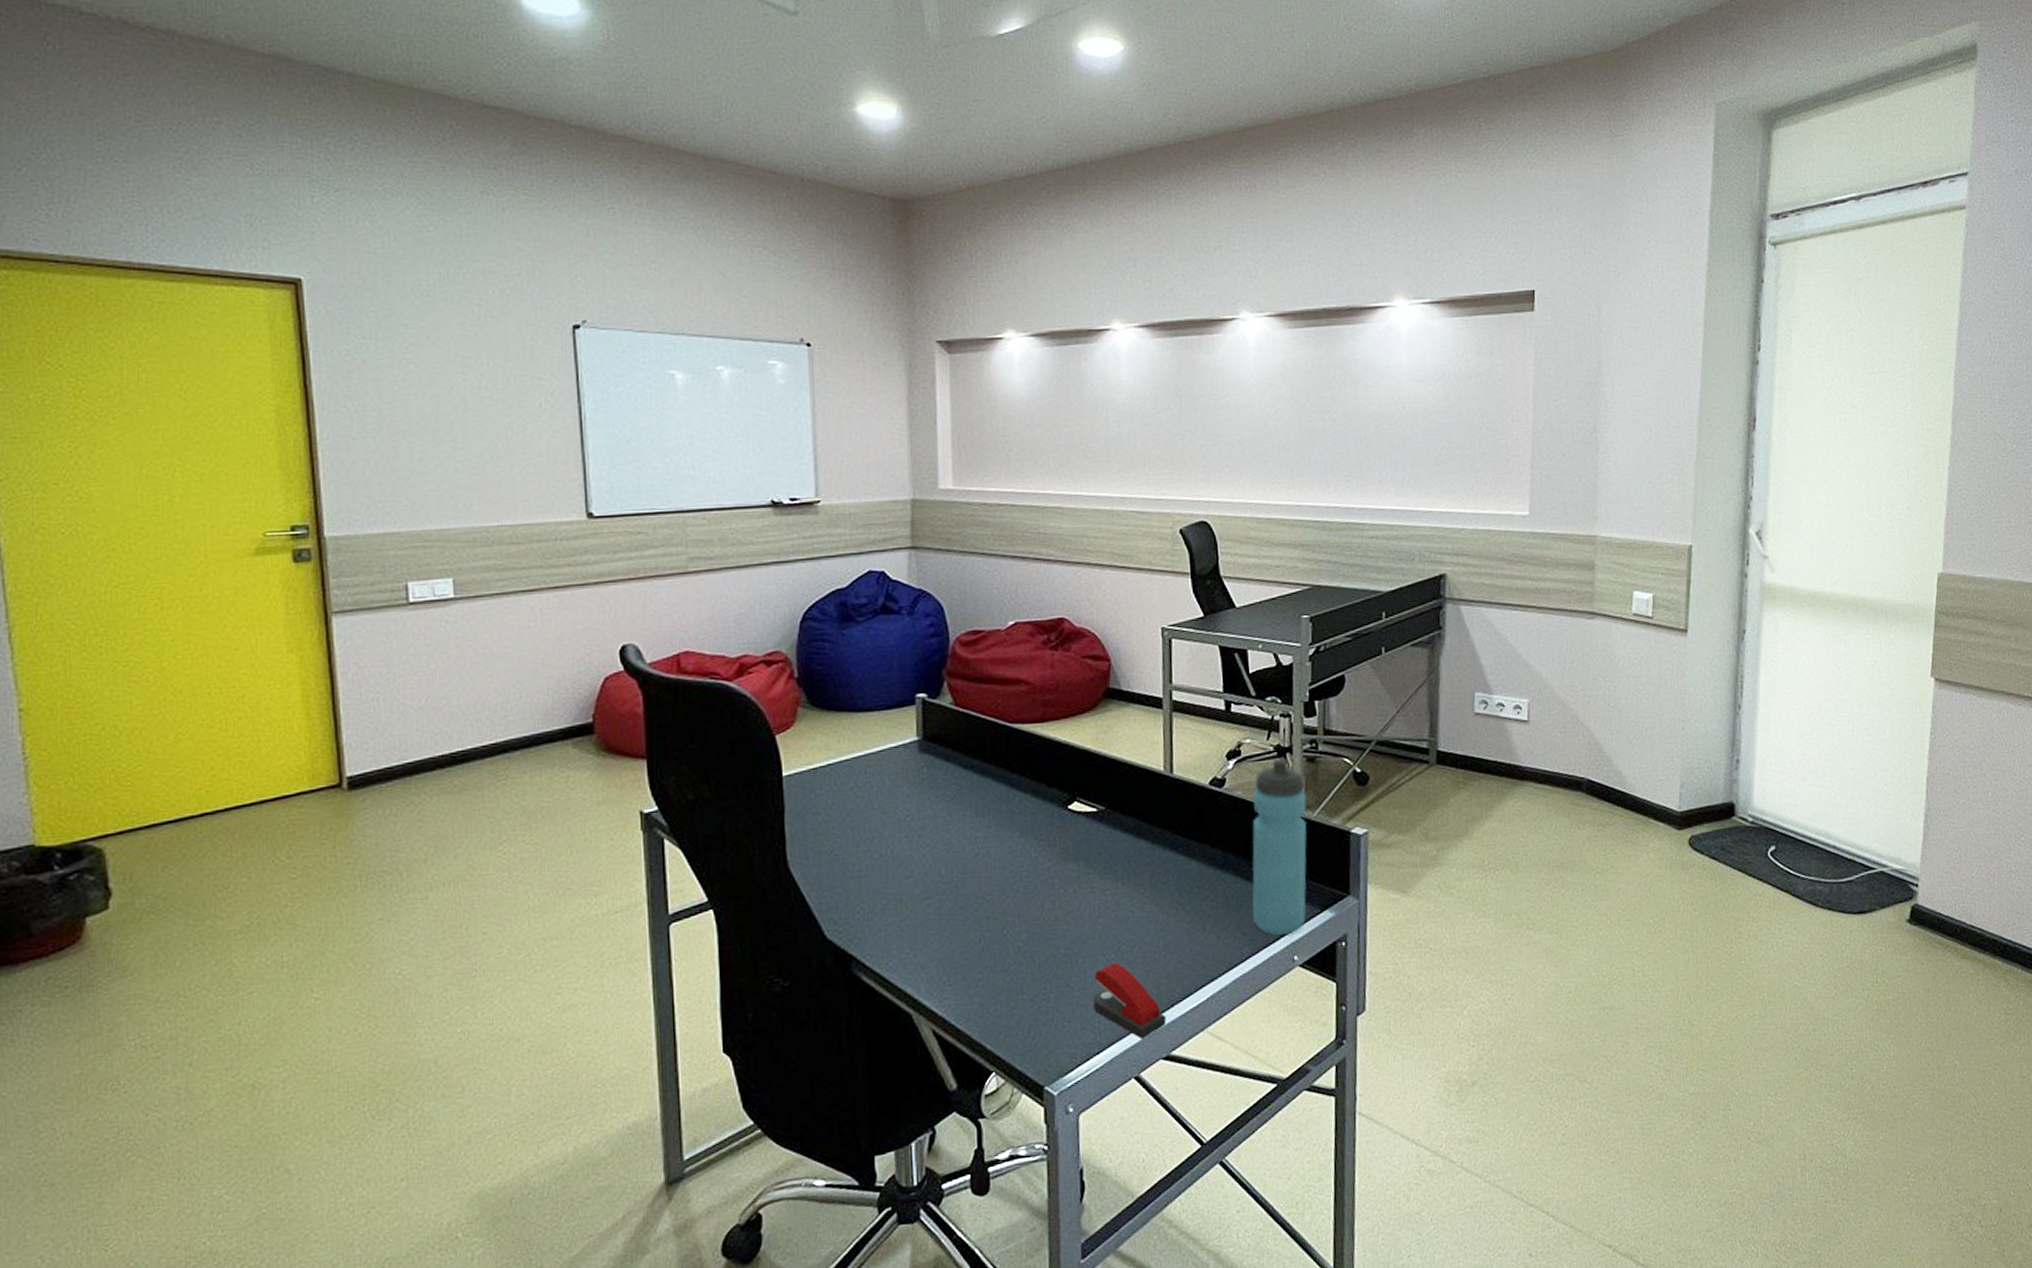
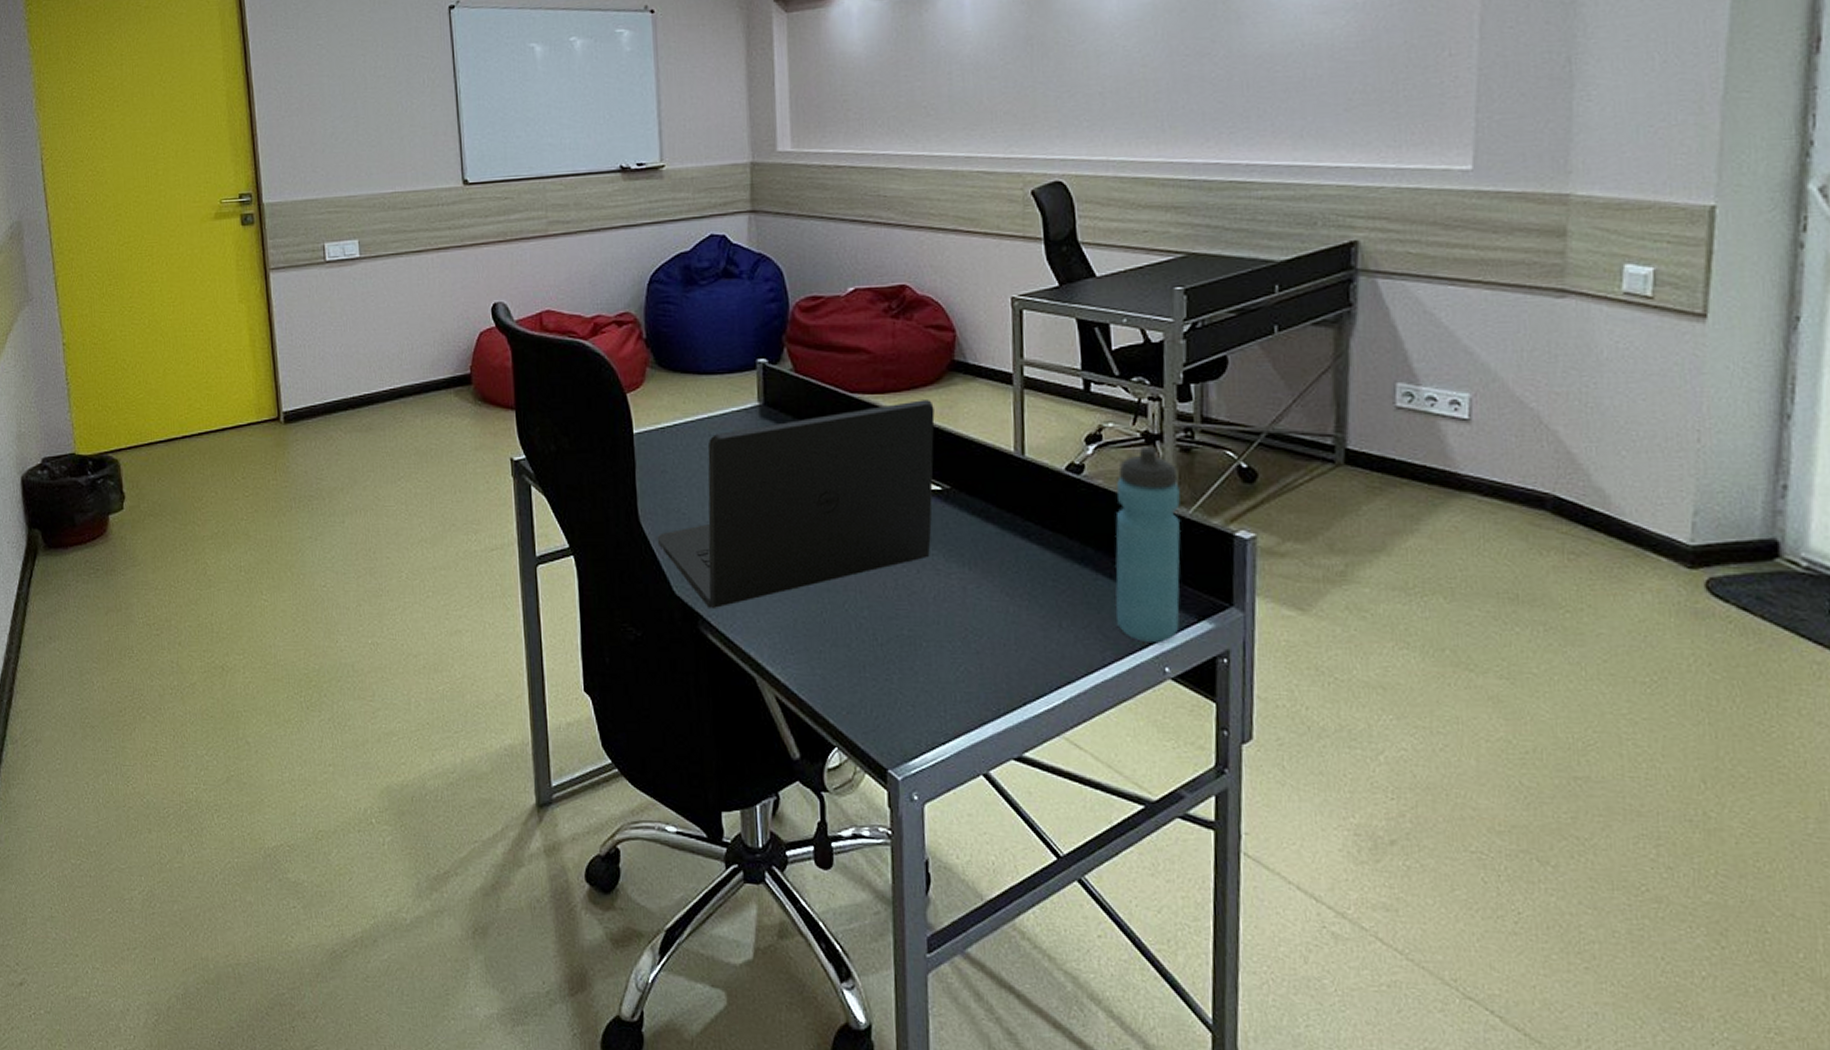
laptop: none [807,726,1091,949] -> present [657,400,935,608]
stapler: present [1093,962,1166,1040] -> none [938,650,1018,736]

